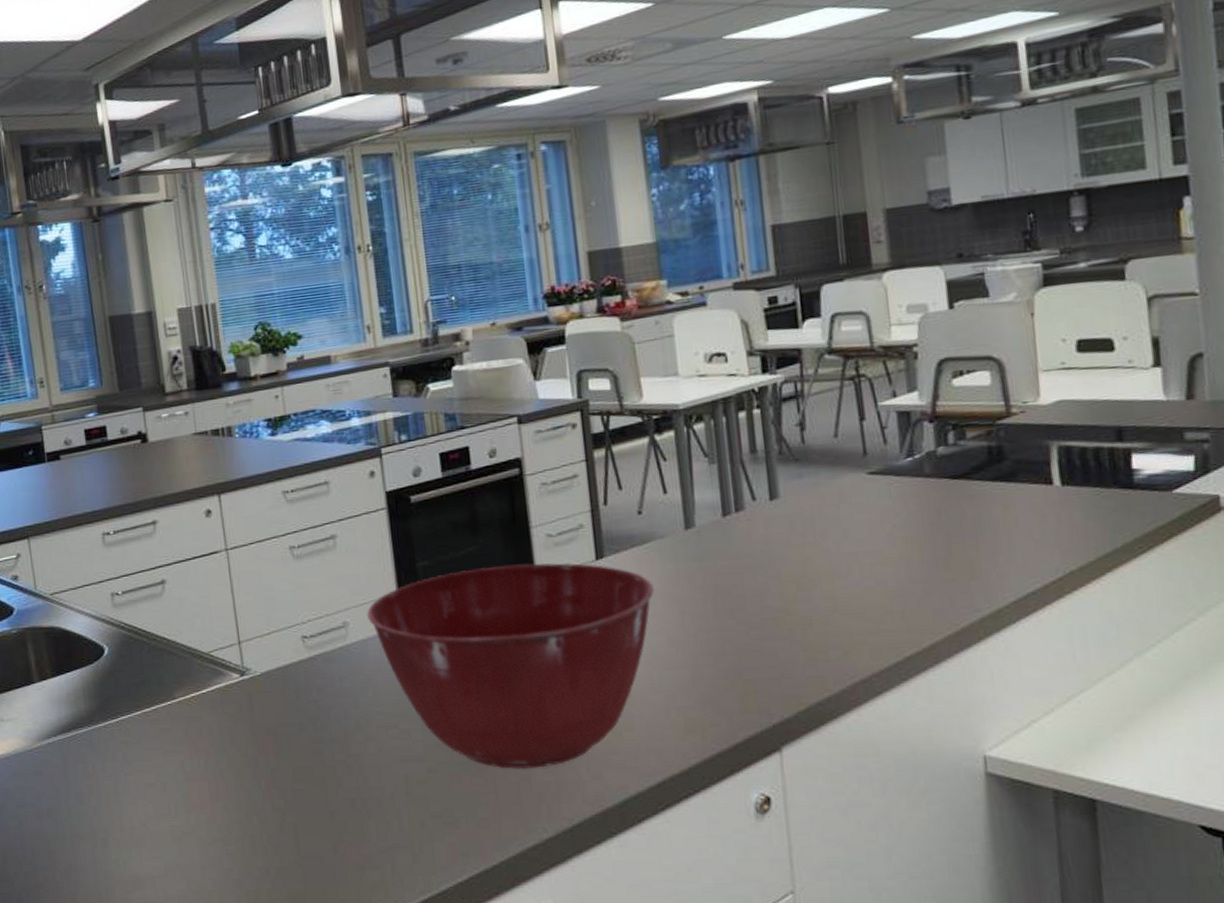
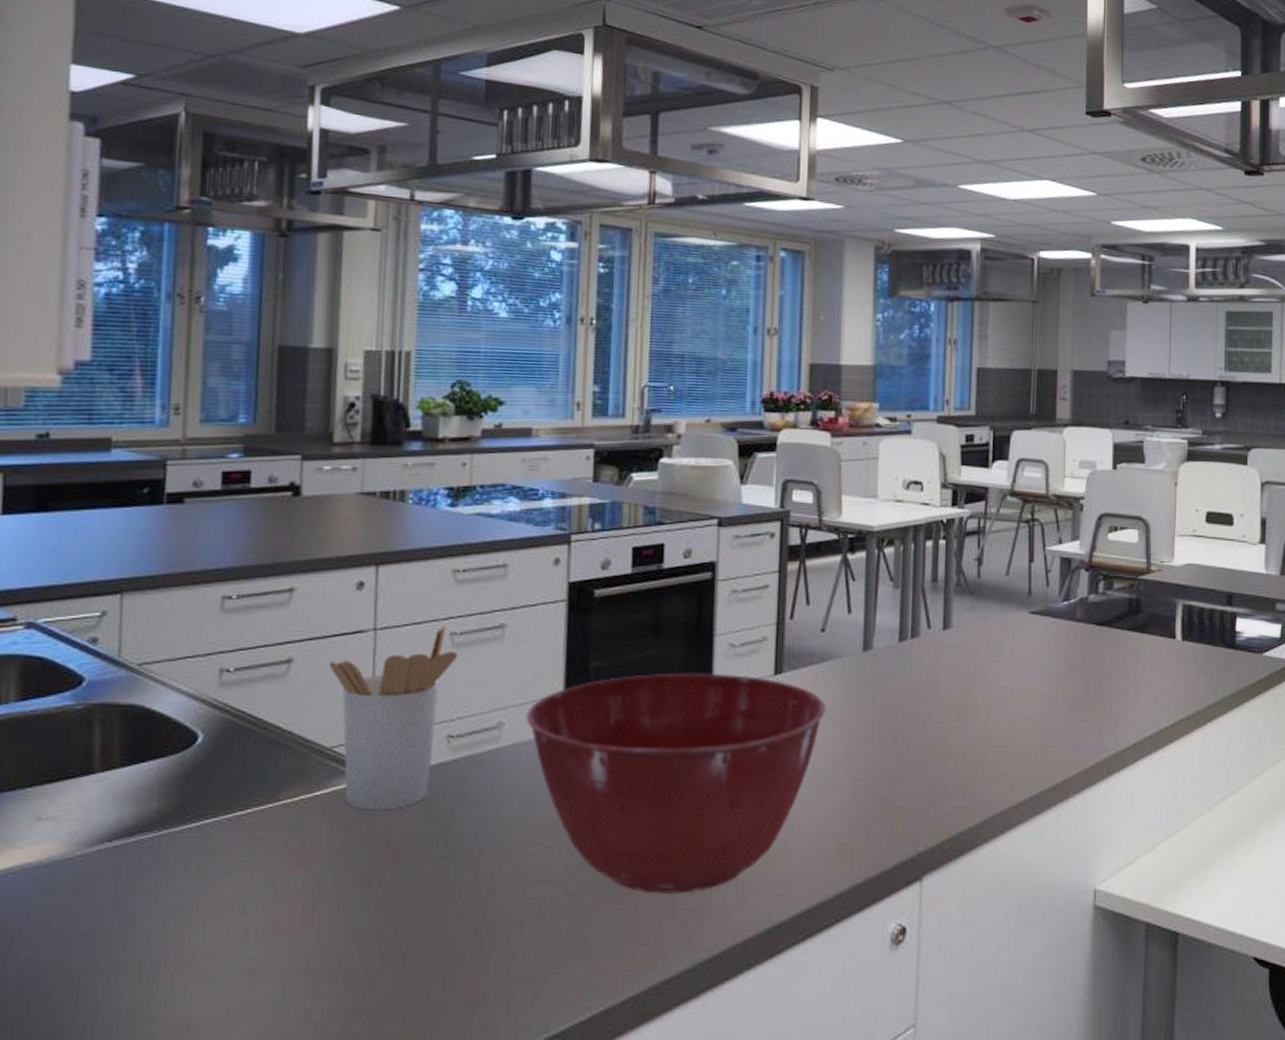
utensil holder: none [194,542,299,704] -> present [328,626,457,811]

